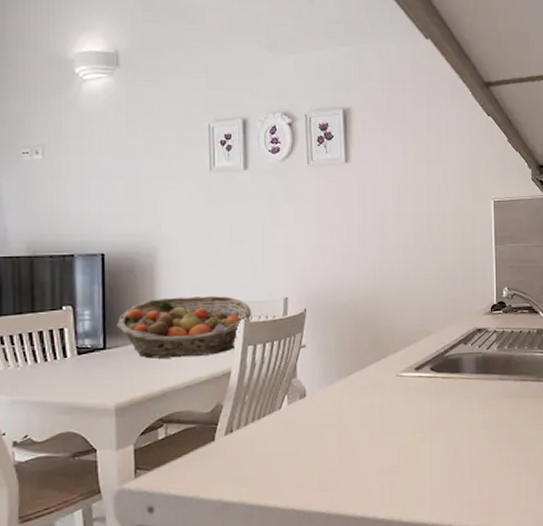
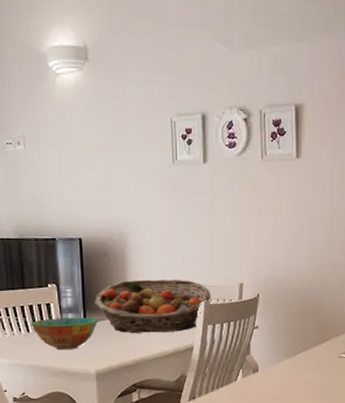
bowl: none [39,342,120,383] -> present [31,317,98,350]

